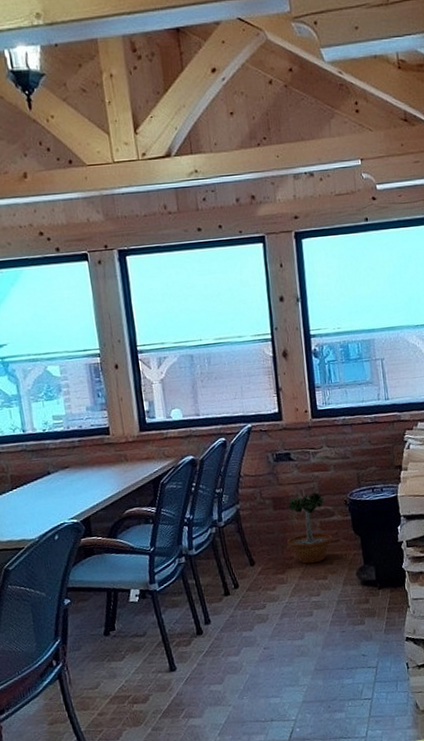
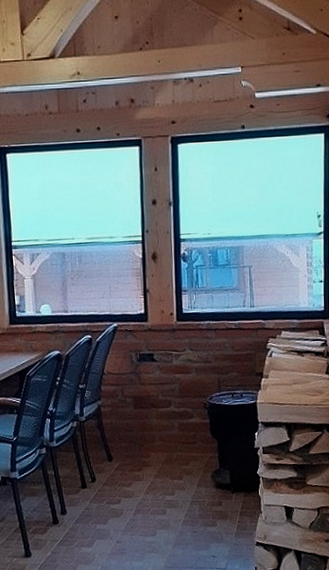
potted tree: present [286,485,332,564] -> none [144,386,189,463]

